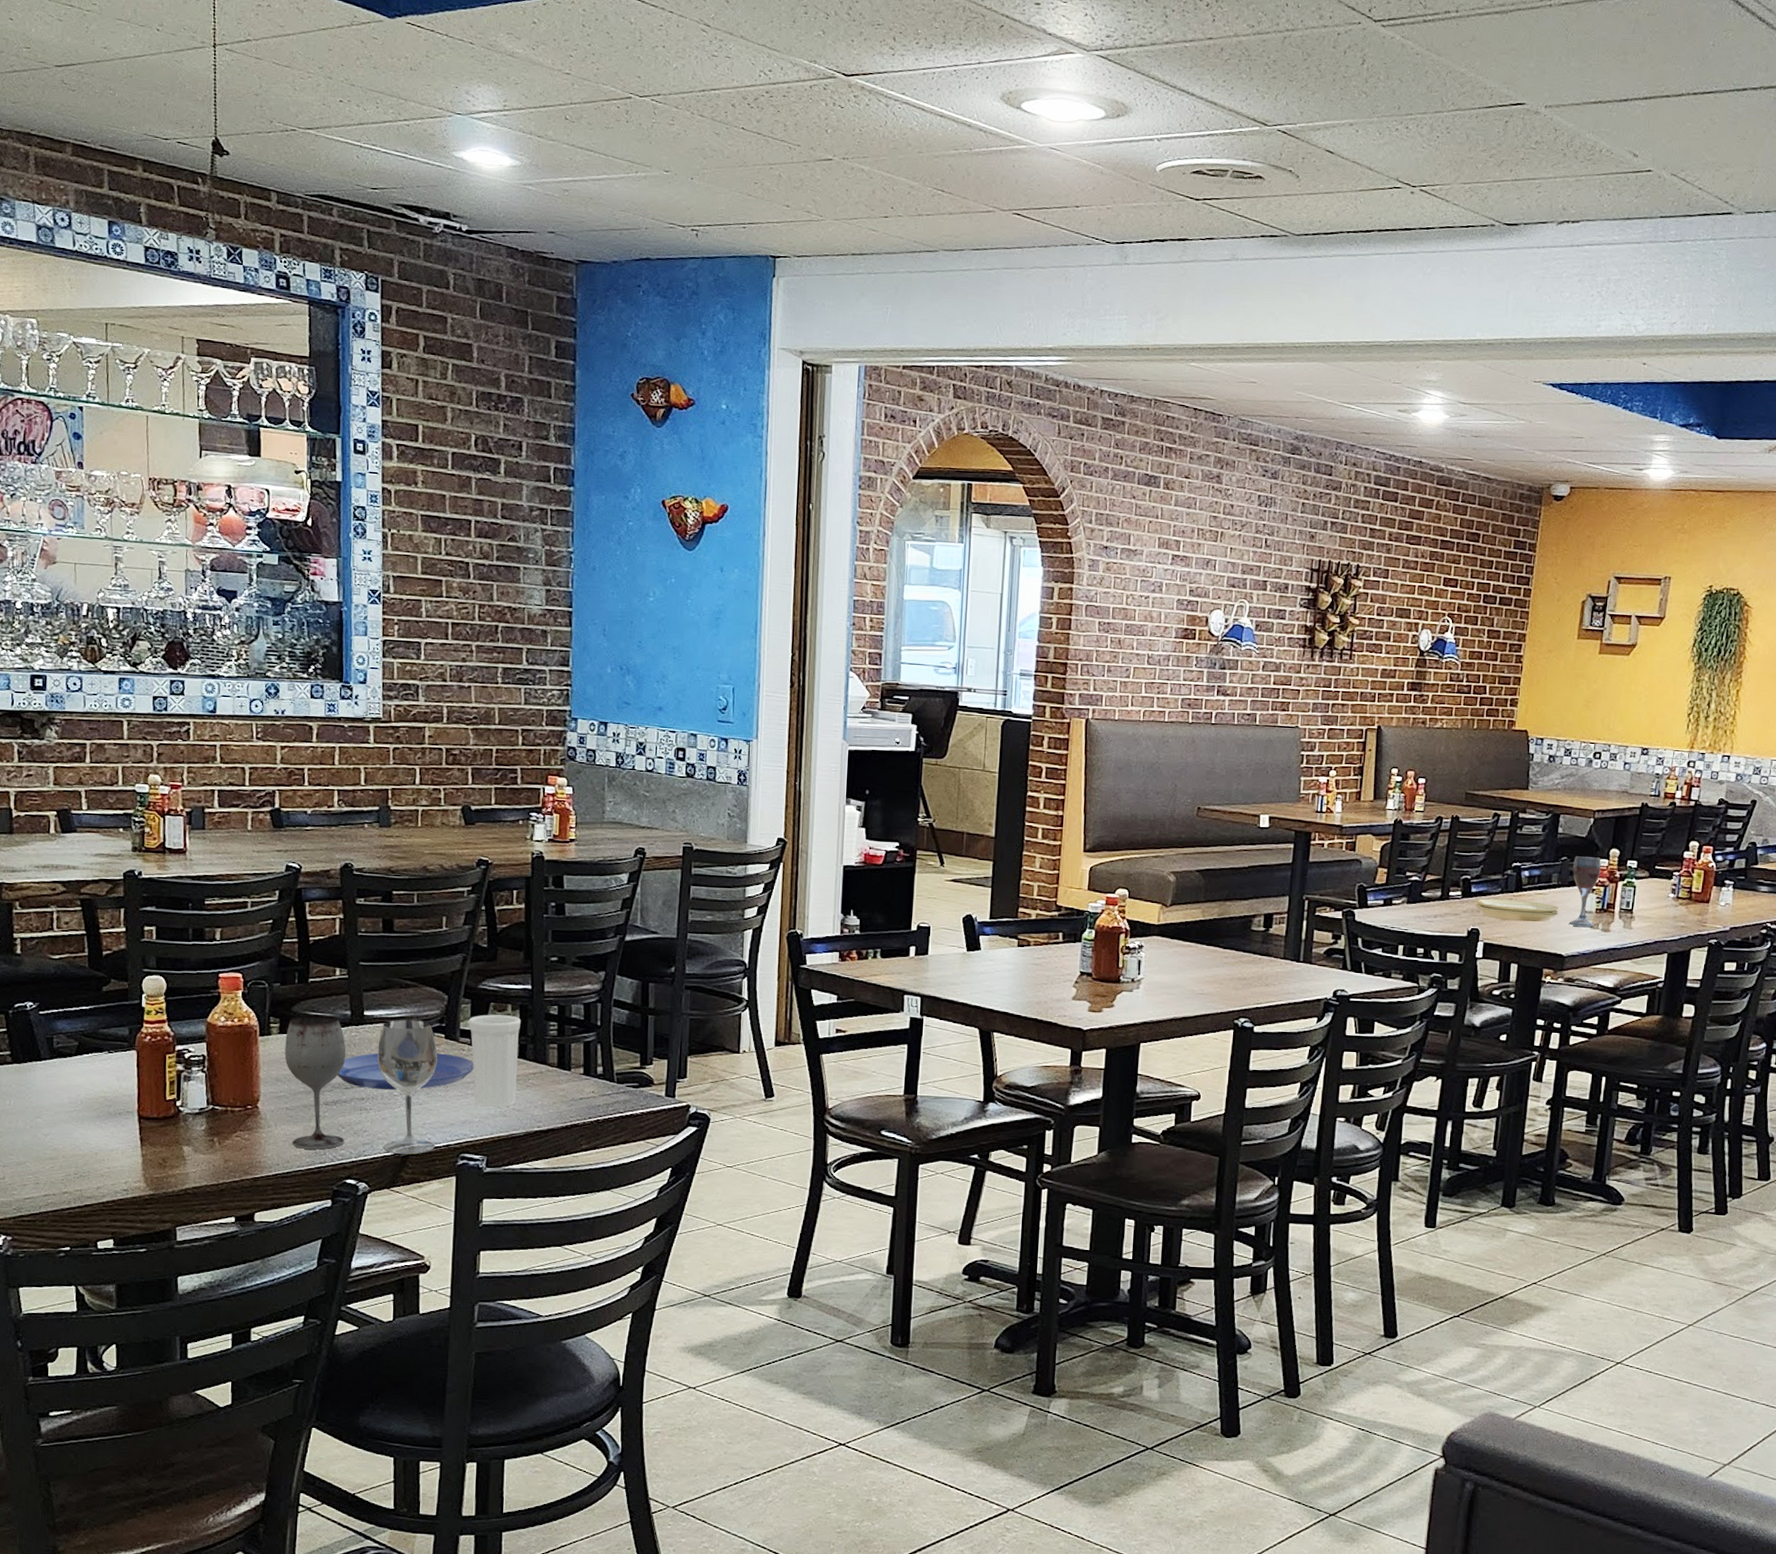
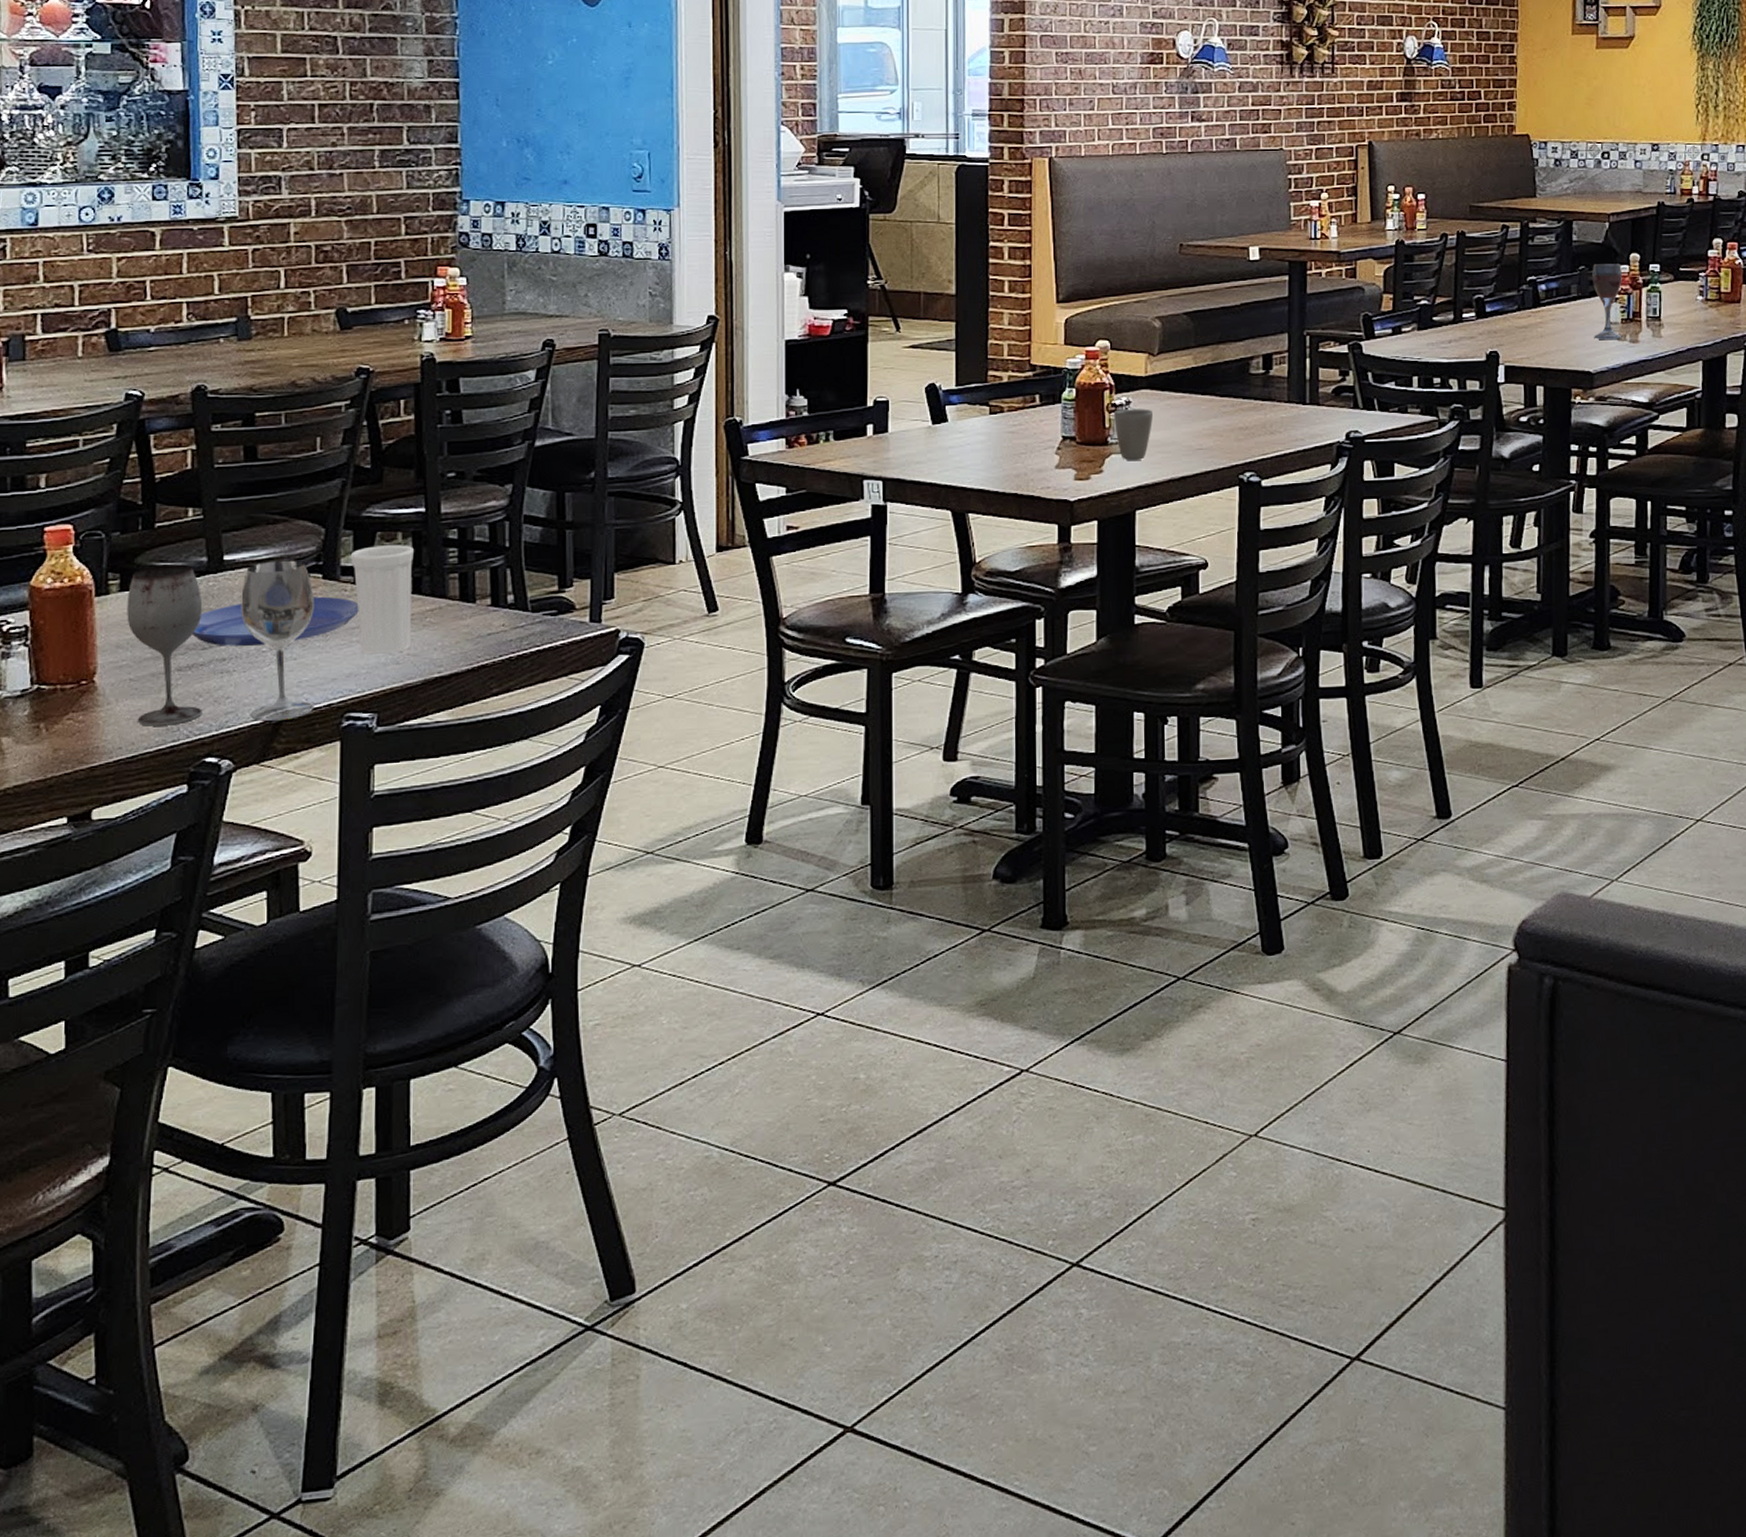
cup: none [1127,952,1163,1000] -> present [1114,409,1154,461]
plate: present [1476,898,1559,923] -> none [1492,316,1582,340]

